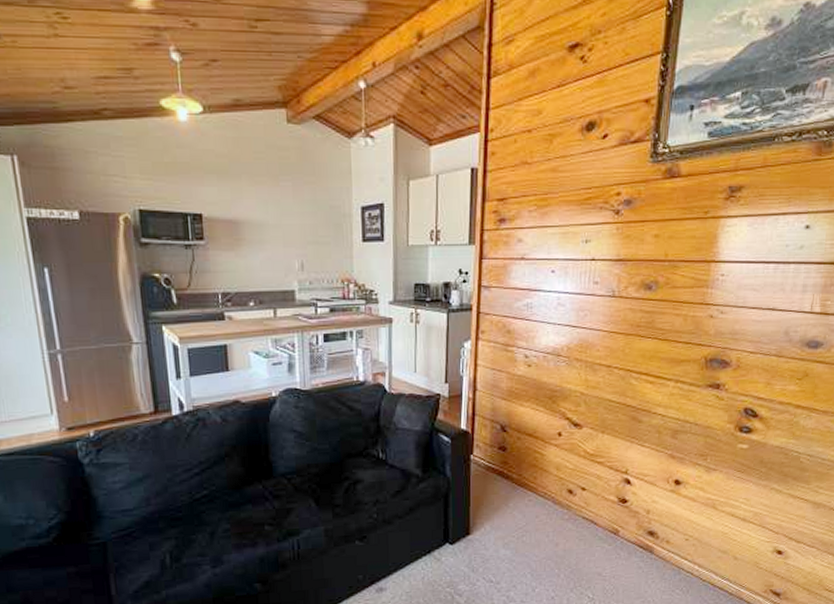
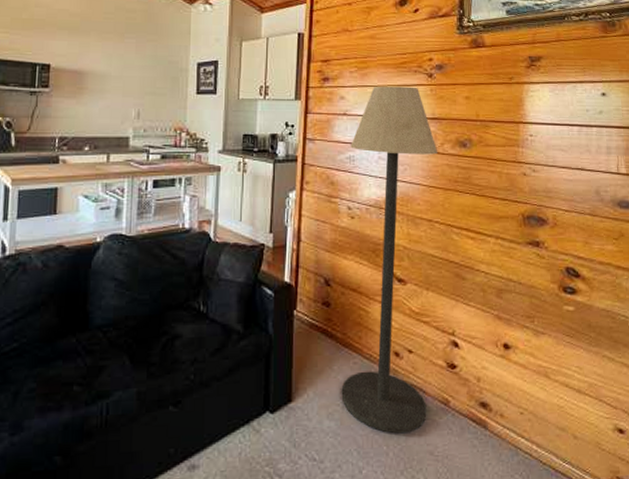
floor lamp: none [516,225,621,559] -> present [341,86,438,434]

